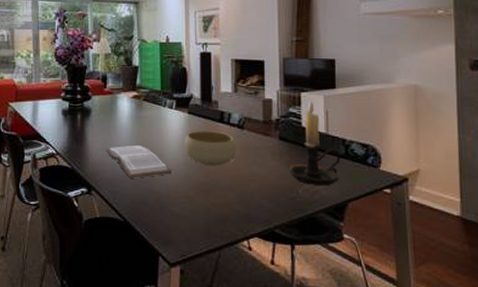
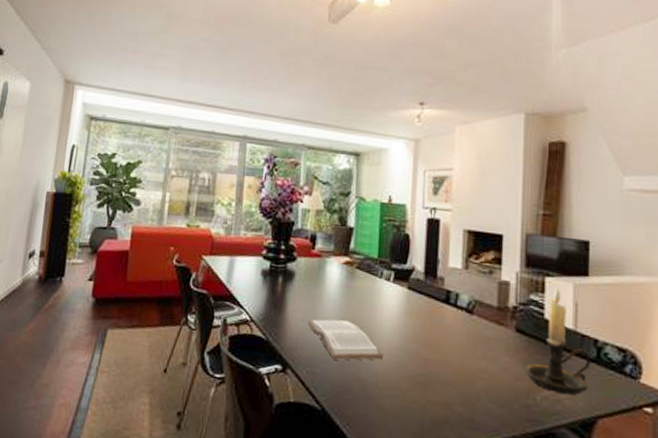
bowl: present [184,131,237,166] -> none [400,310,463,356]

